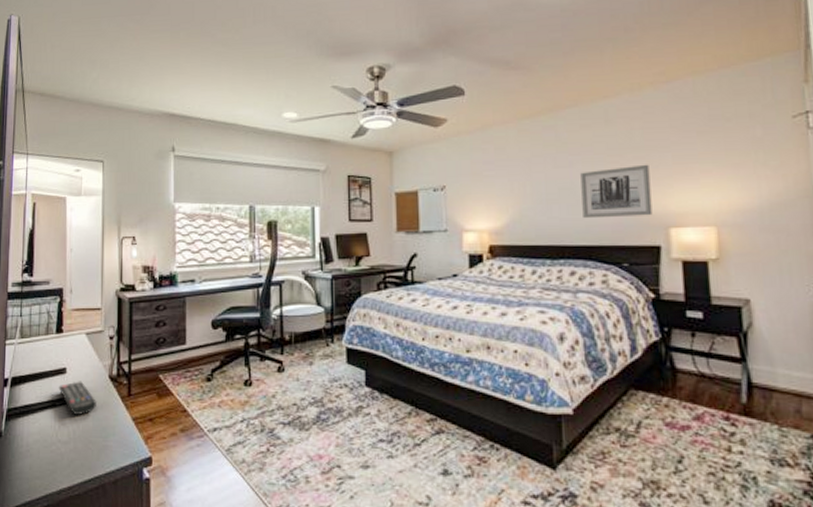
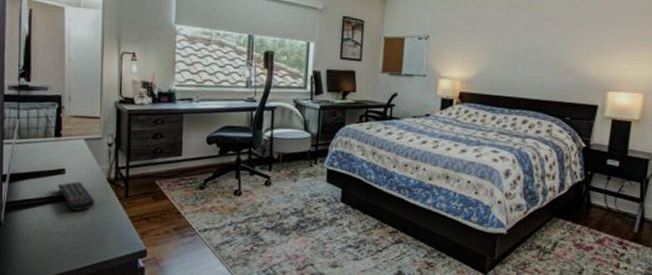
wall art: present [580,164,653,219] -> none [541,35,602,80]

